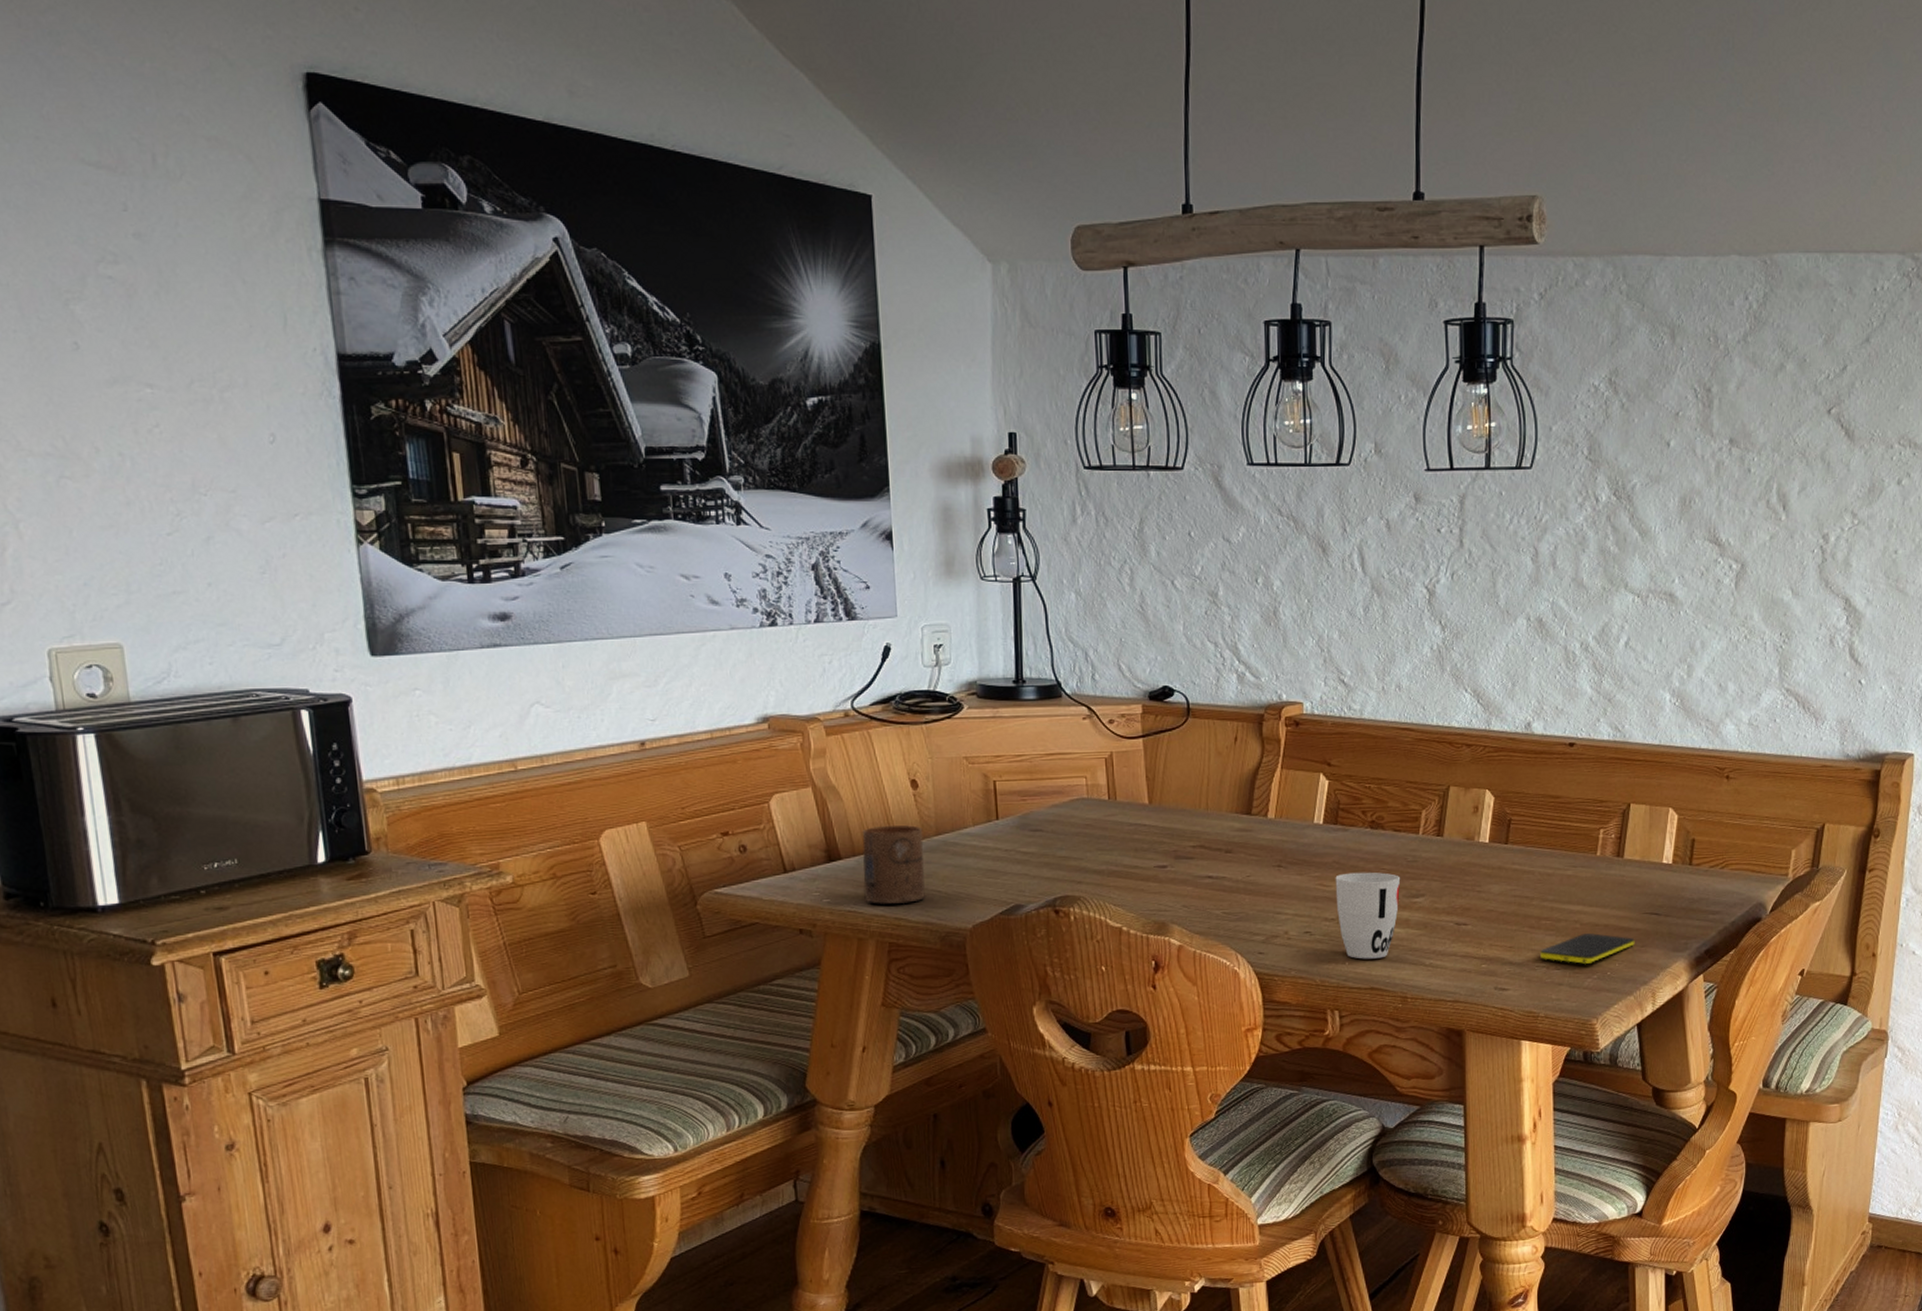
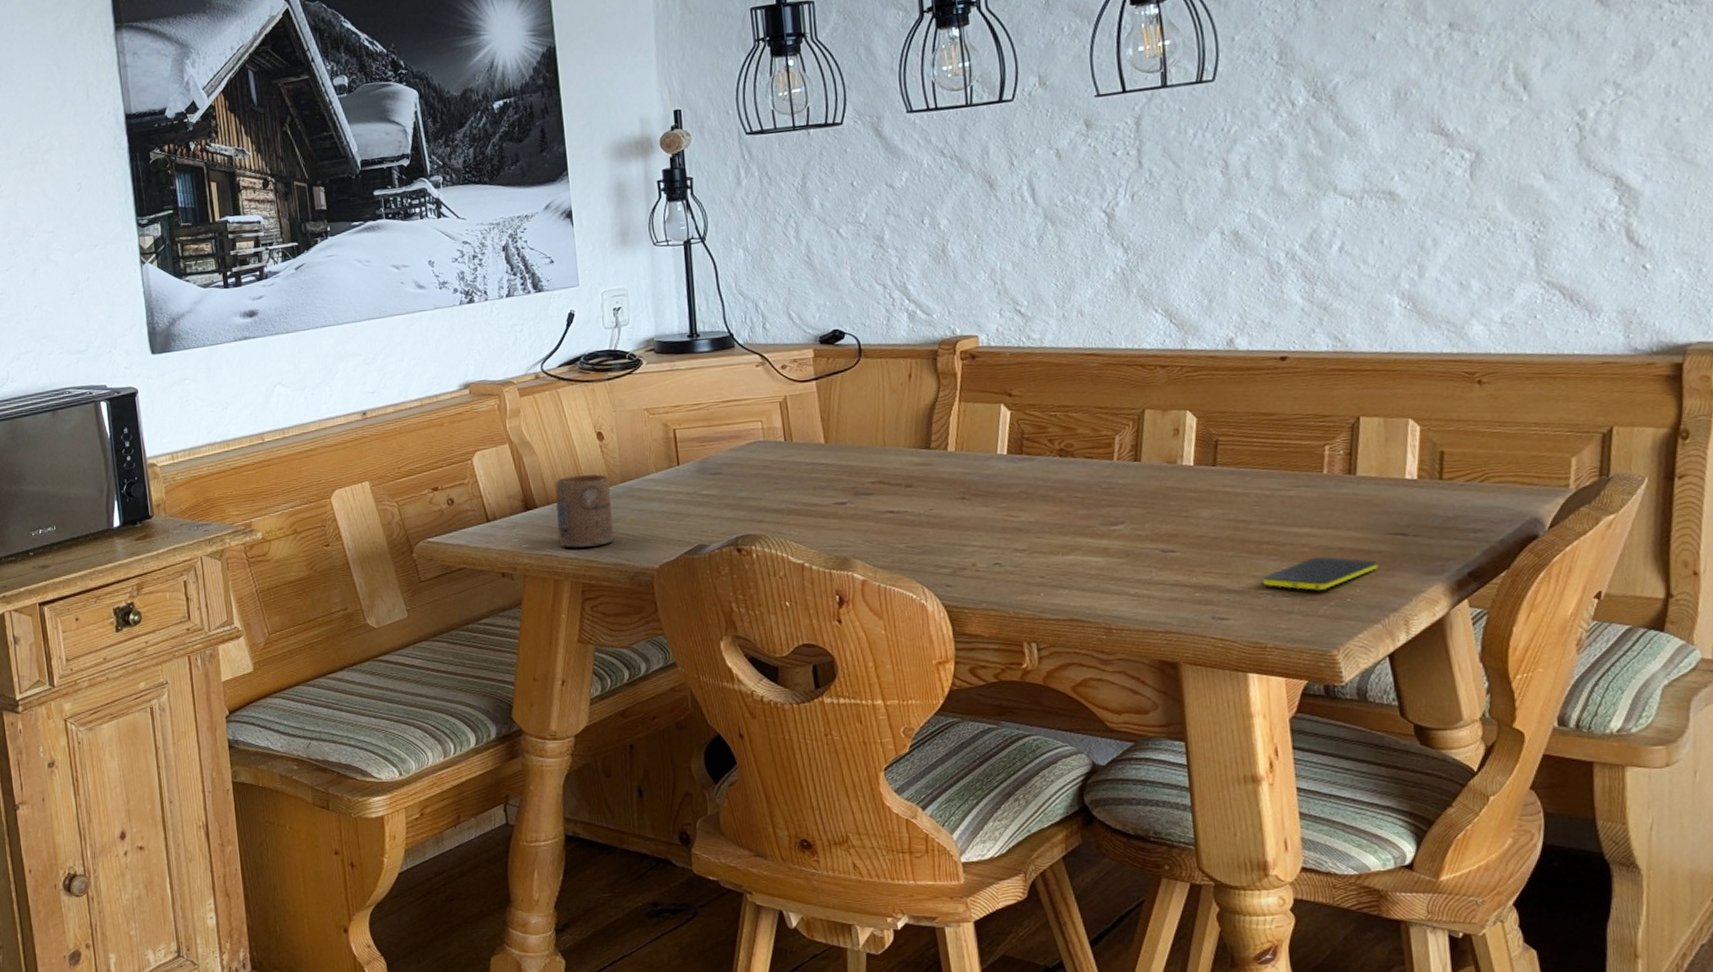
cup: present [1335,872,1401,959] -> none [1023,500,1096,590]

